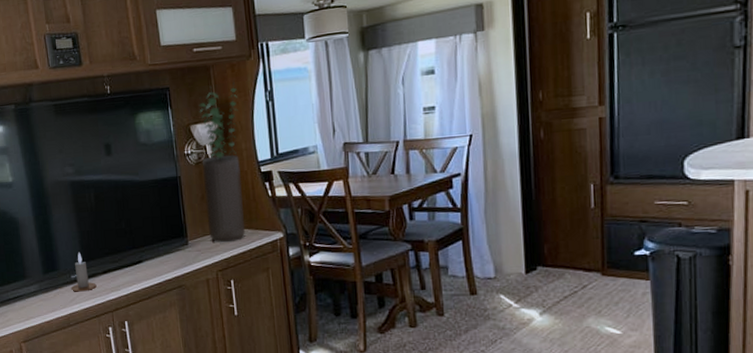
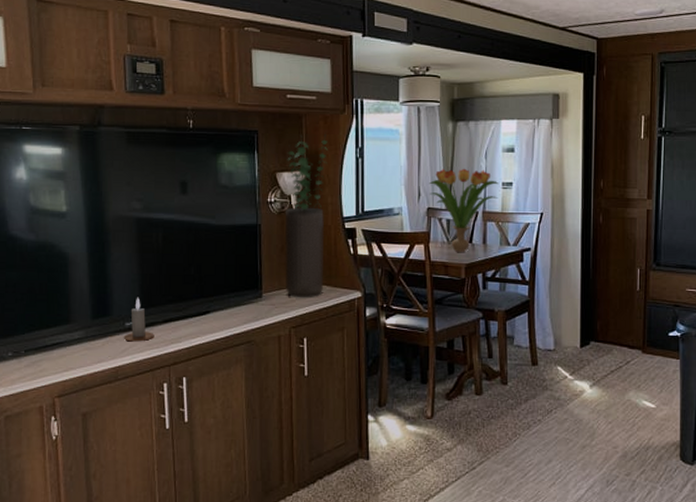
flower arrangement: none [343,97,420,185] -> present [429,168,499,252]

